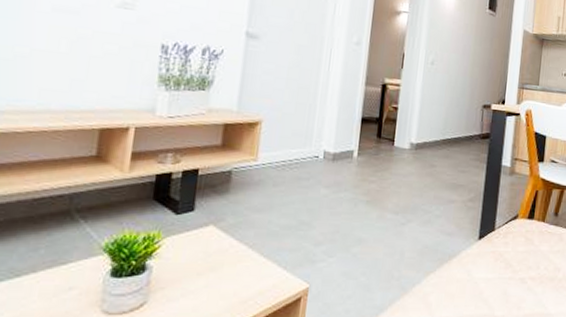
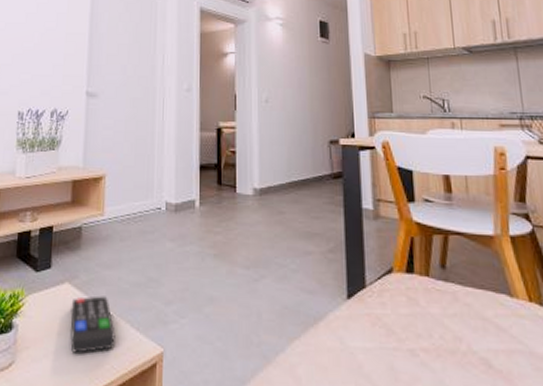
remote control: none [212,238,262,292] -> present [70,296,116,353]

